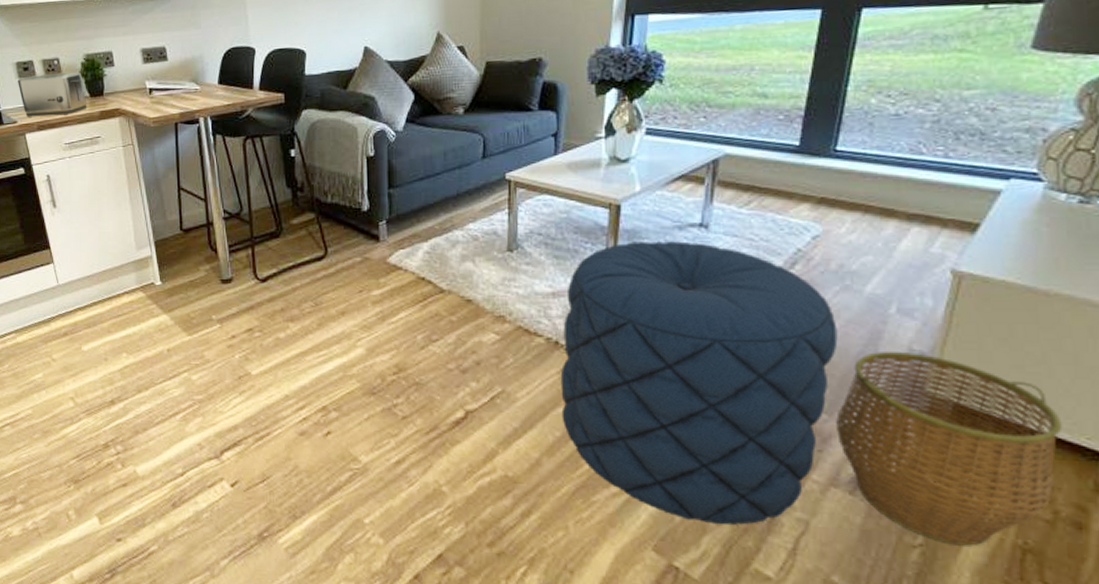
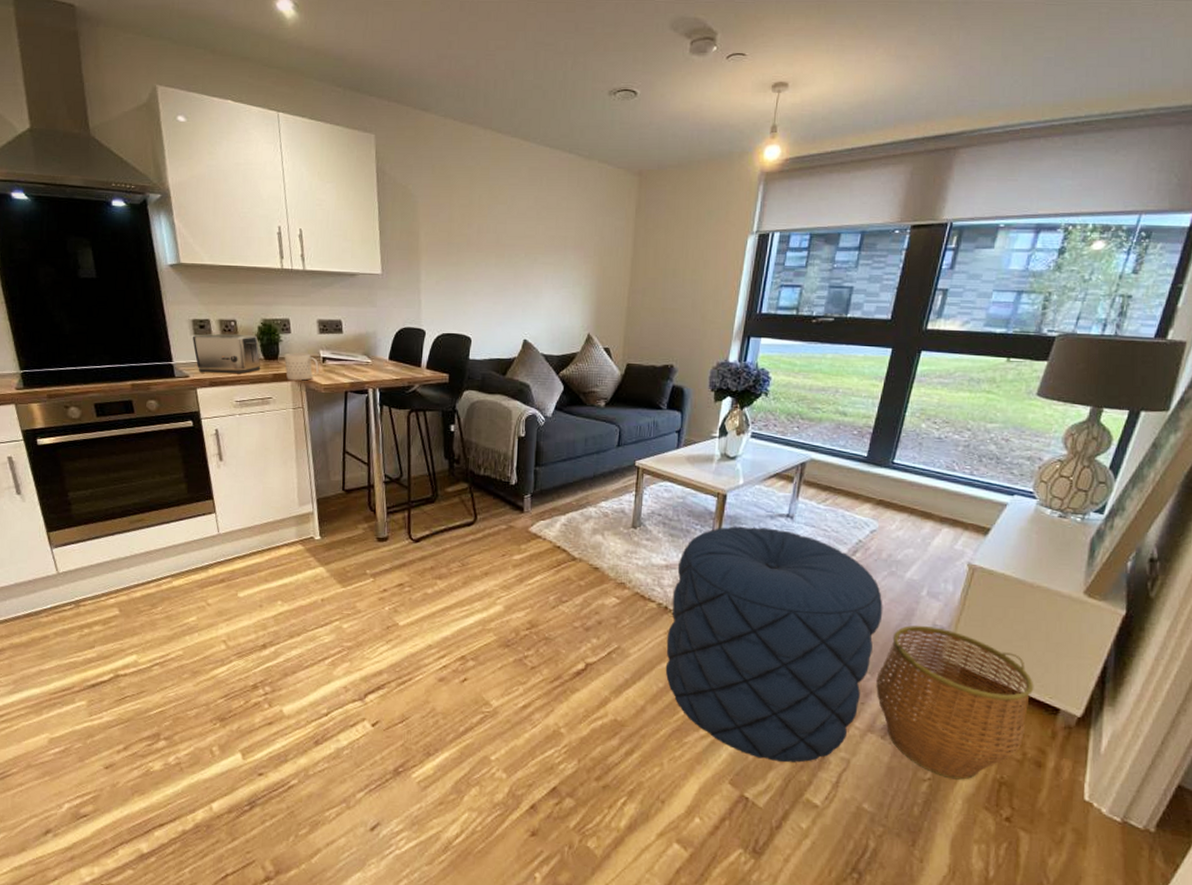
mug: none [109,86,146,116] -> present [284,352,319,381]

